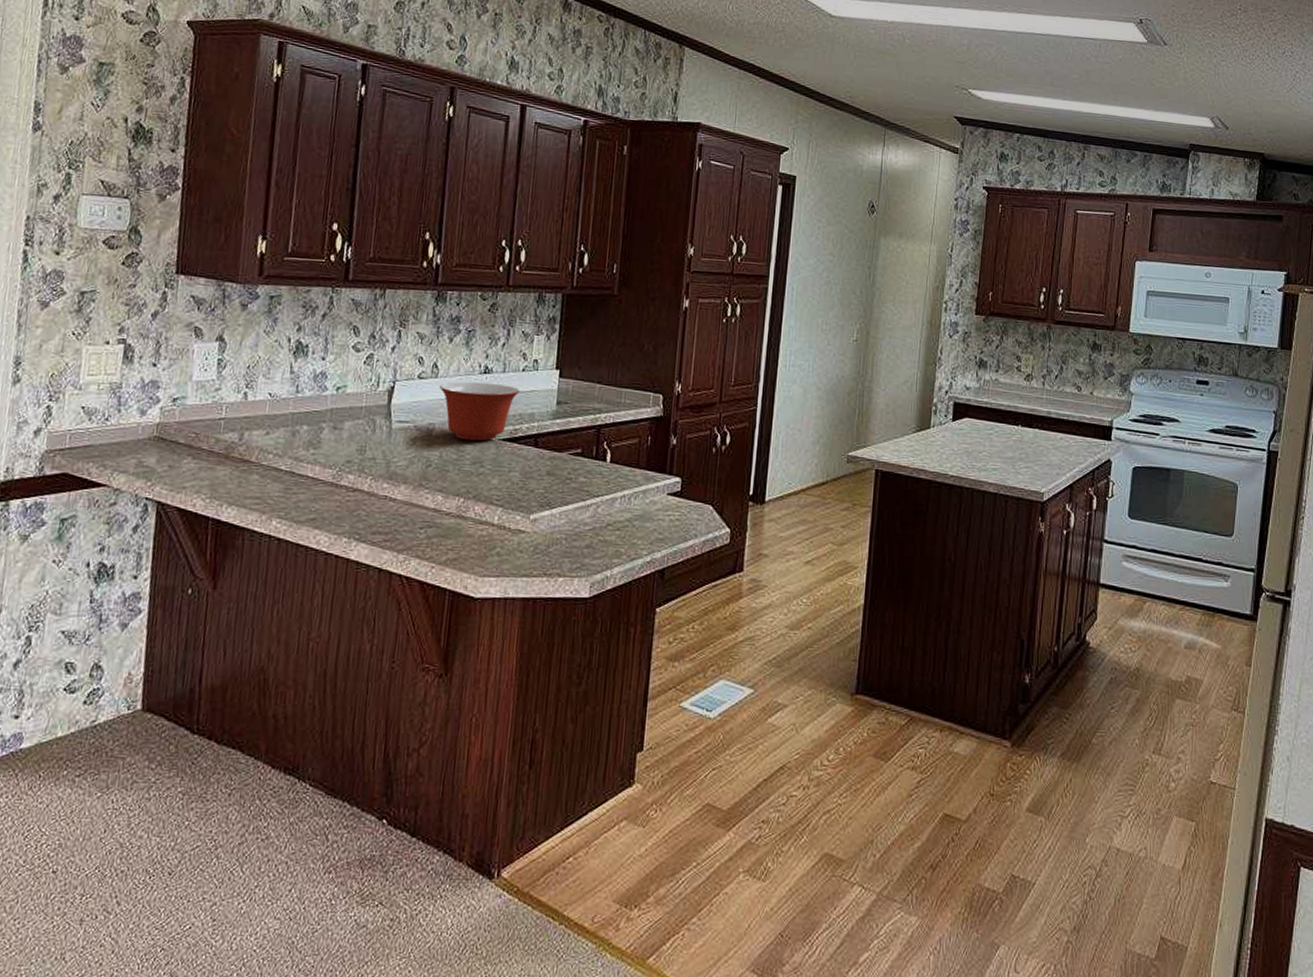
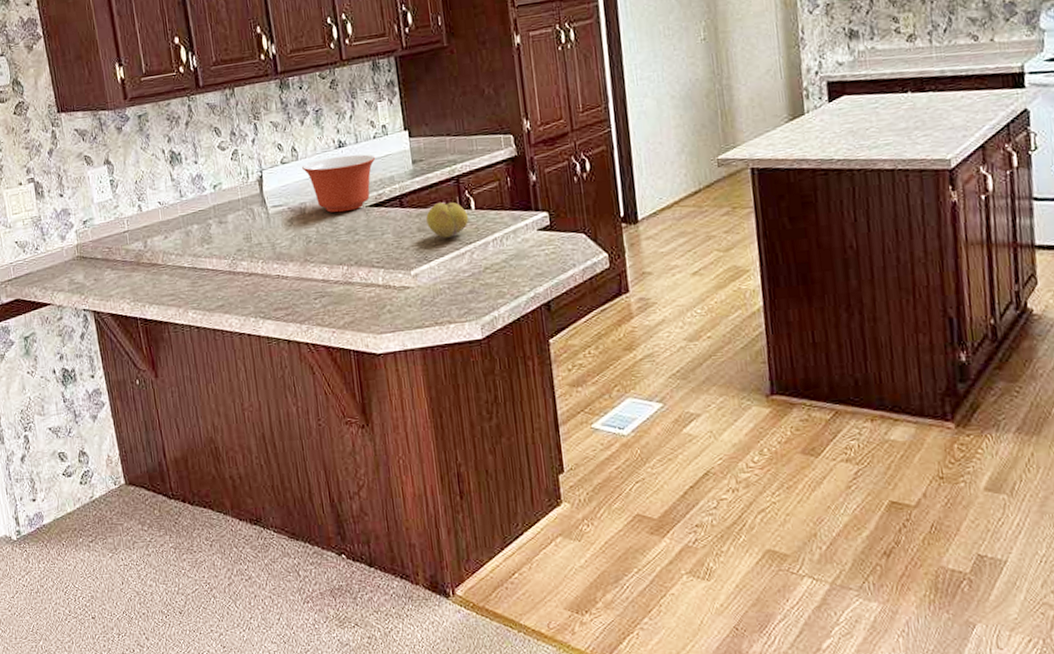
fruit: none [558,449,602,487] -> present [426,202,469,238]

